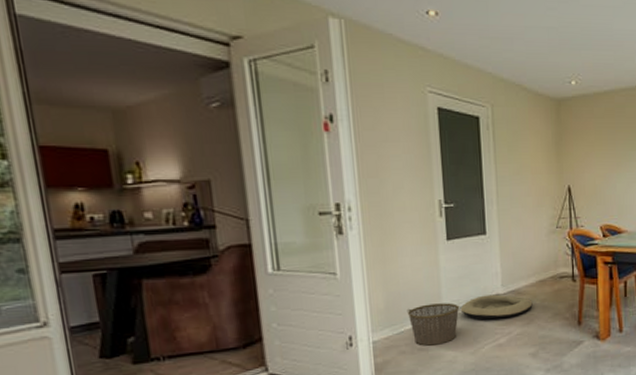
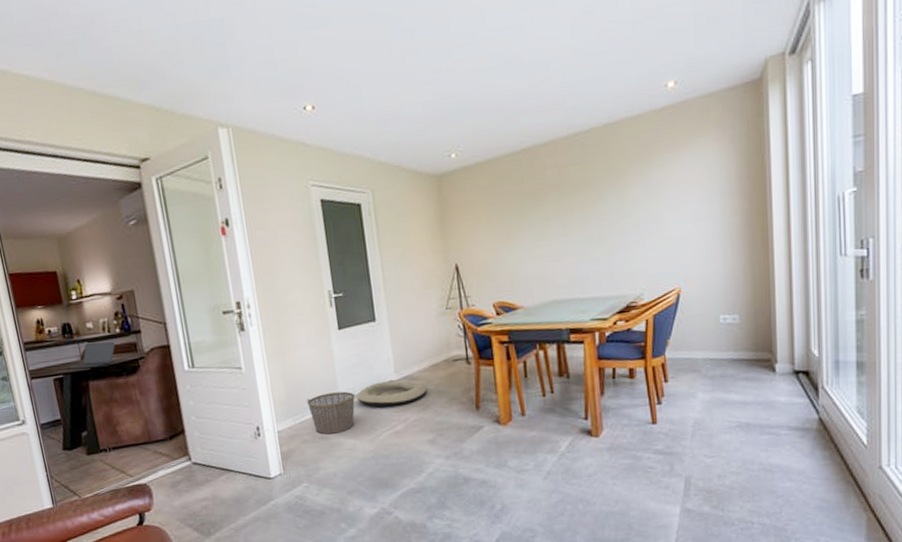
laptop: none [112,235,181,265] -> present [66,341,115,370]

